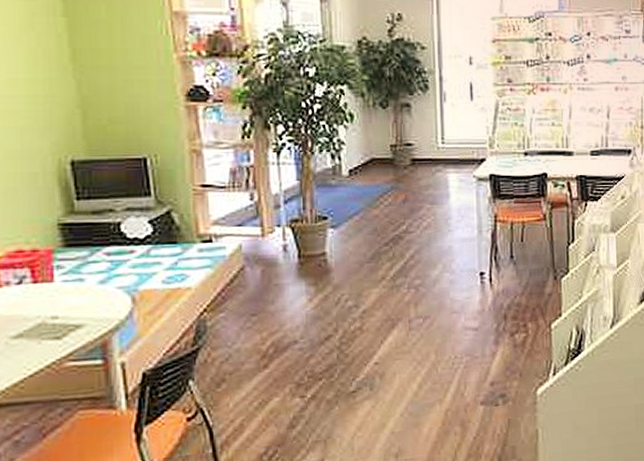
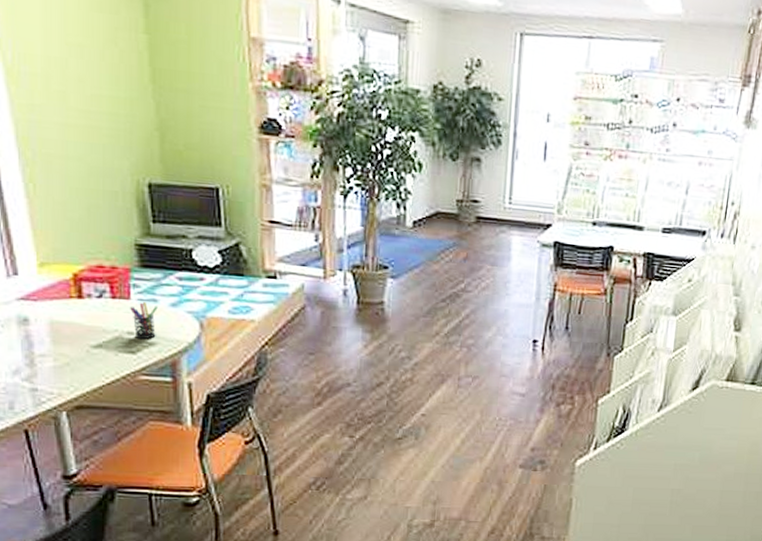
pen holder: none [54,282,85,323] -> present [130,301,158,340]

